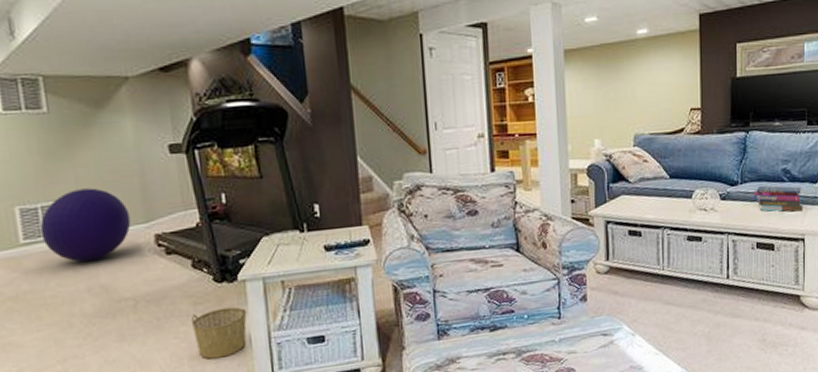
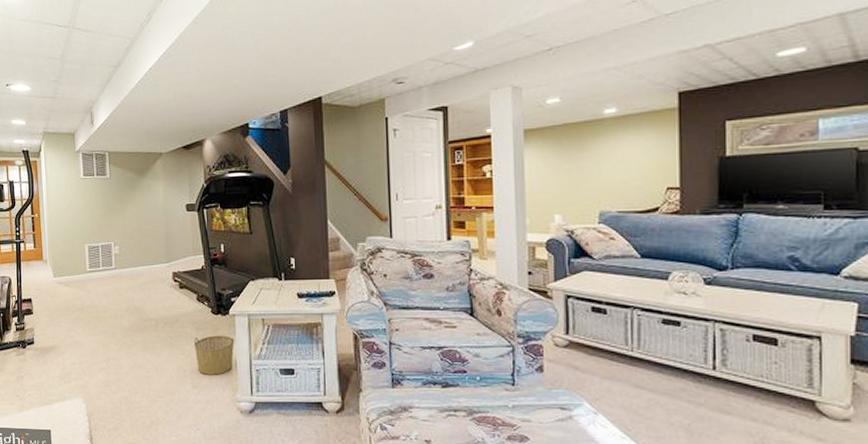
exercise ball: present [40,188,131,263] -> none [99,234,157,288]
books: present [753,185,803,213] -> none [748,272,819,307]

